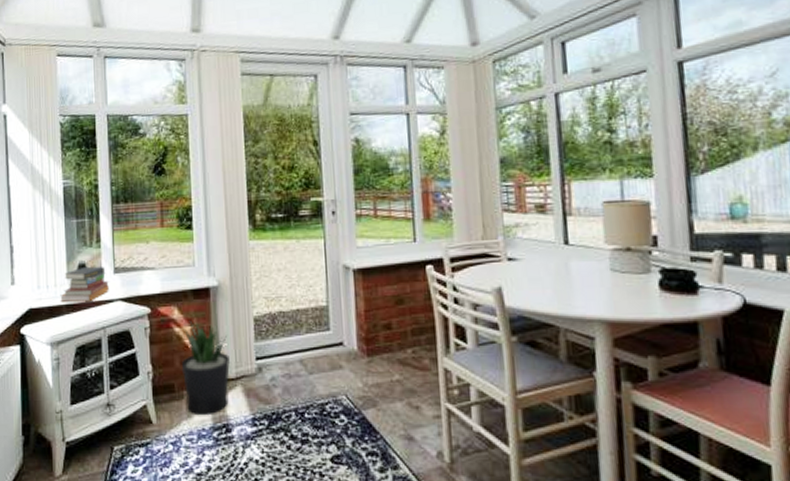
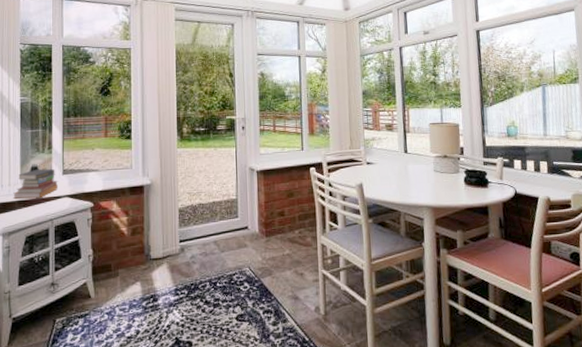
planter: present [182,321,230,414] -> none [118,212,158,288]

